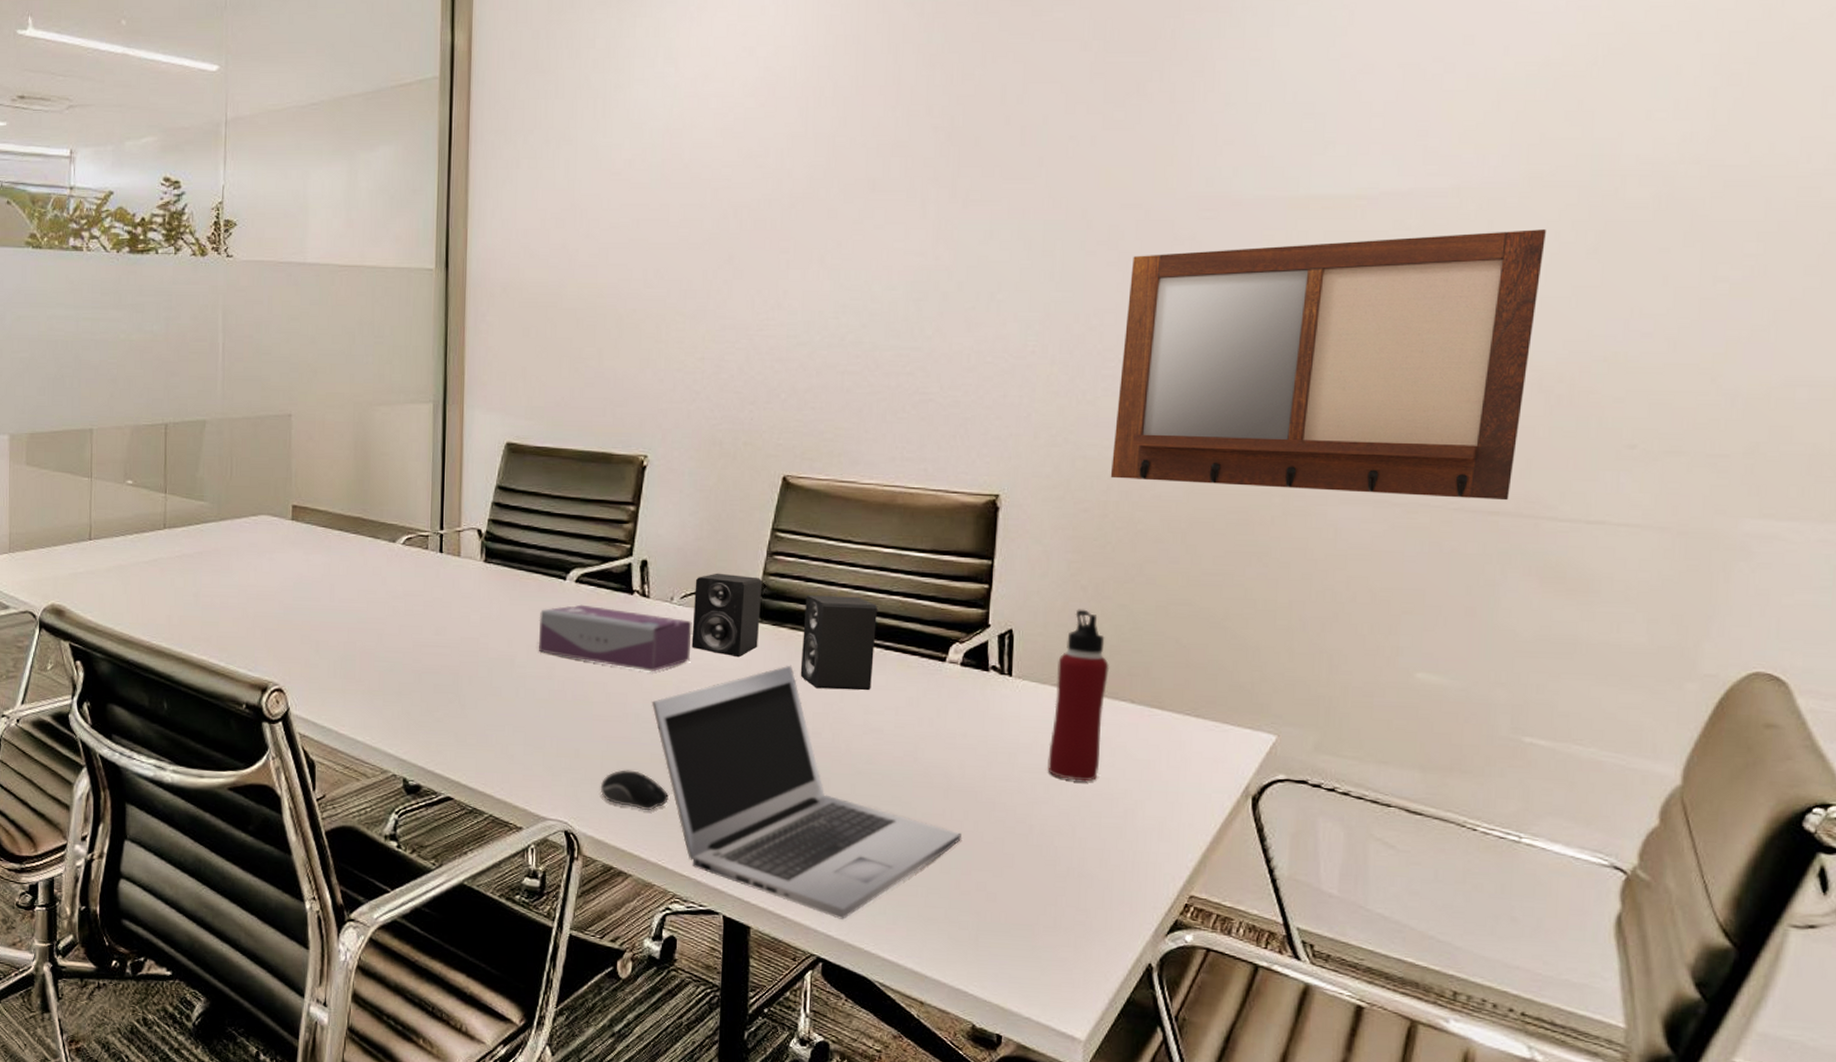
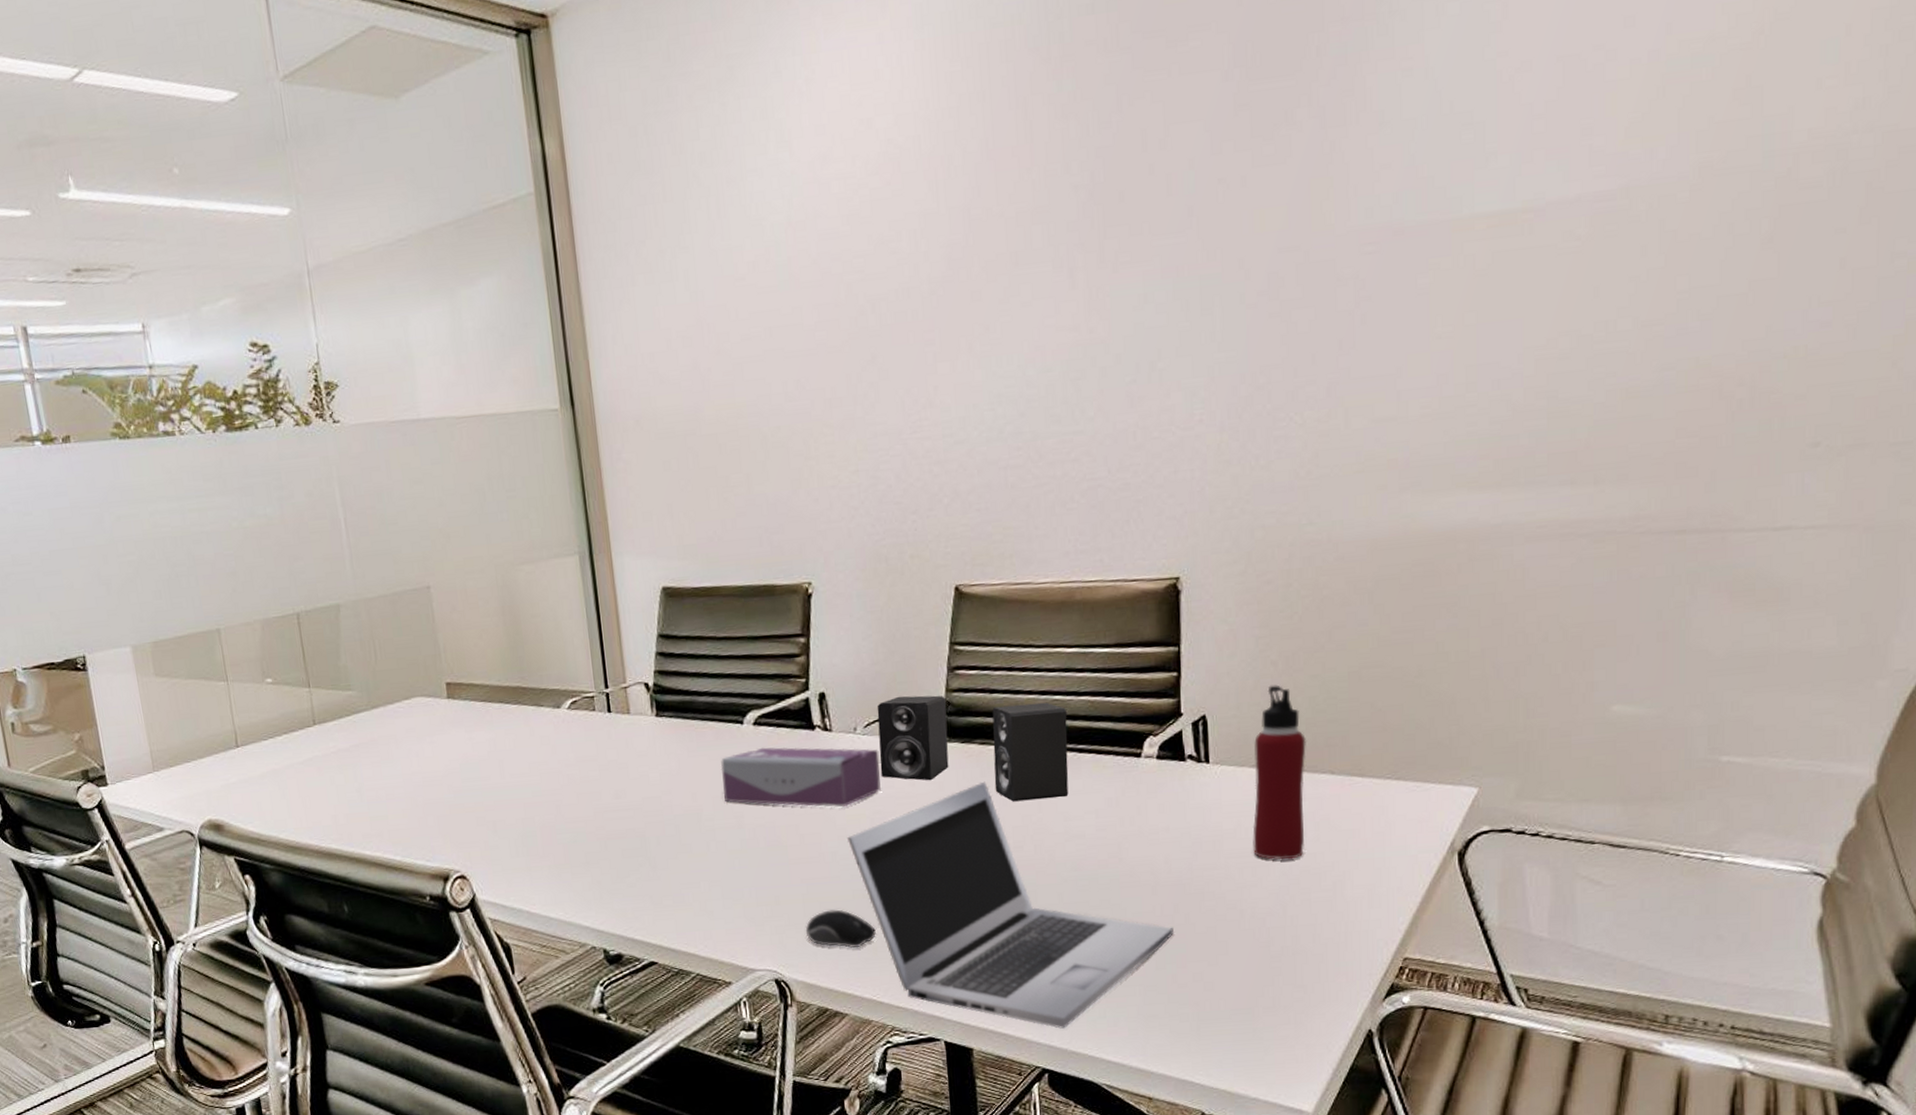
writing board: present [1110,229,1546,501] -> none [1291,223,1719,545]

